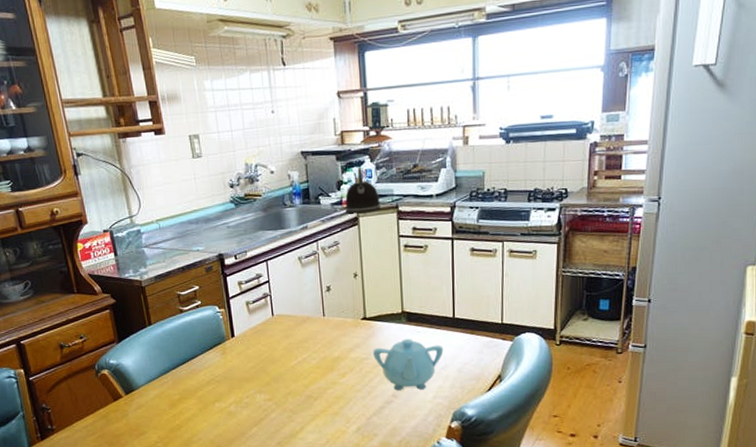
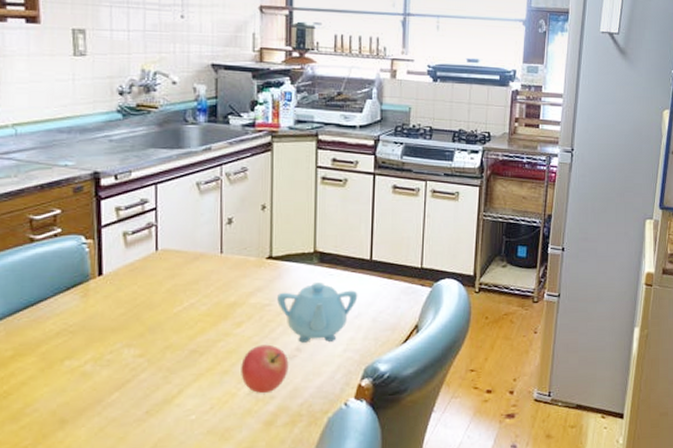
kettle: present [344,167,382,215] -> none [257,88,300,140]
fruit: none [348,391,387,432] -> present [241,344,289,394]

